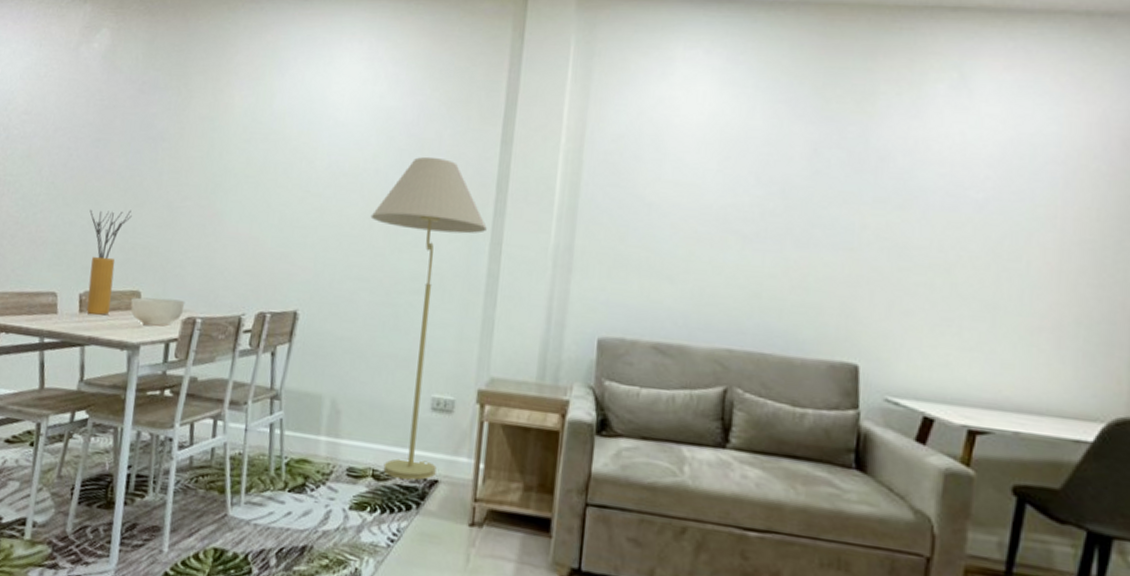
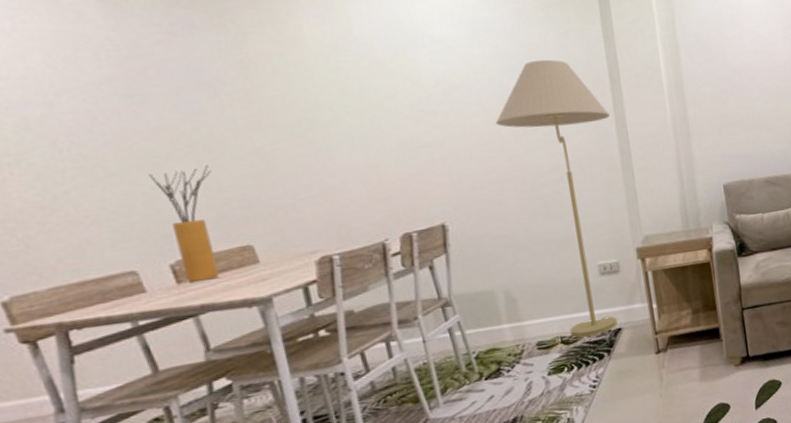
bowl: present [130,297,185,327] -> none [242,242,314,277]

